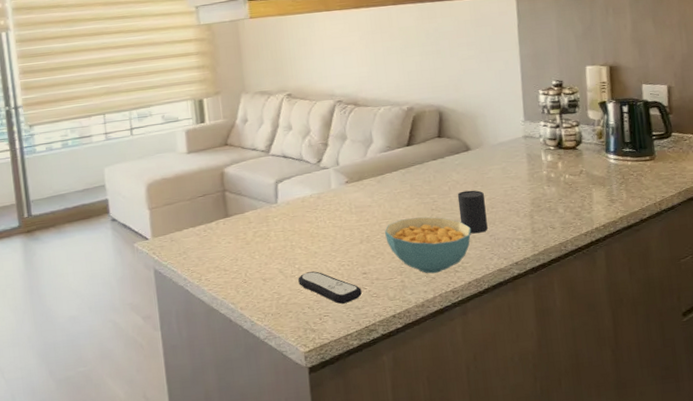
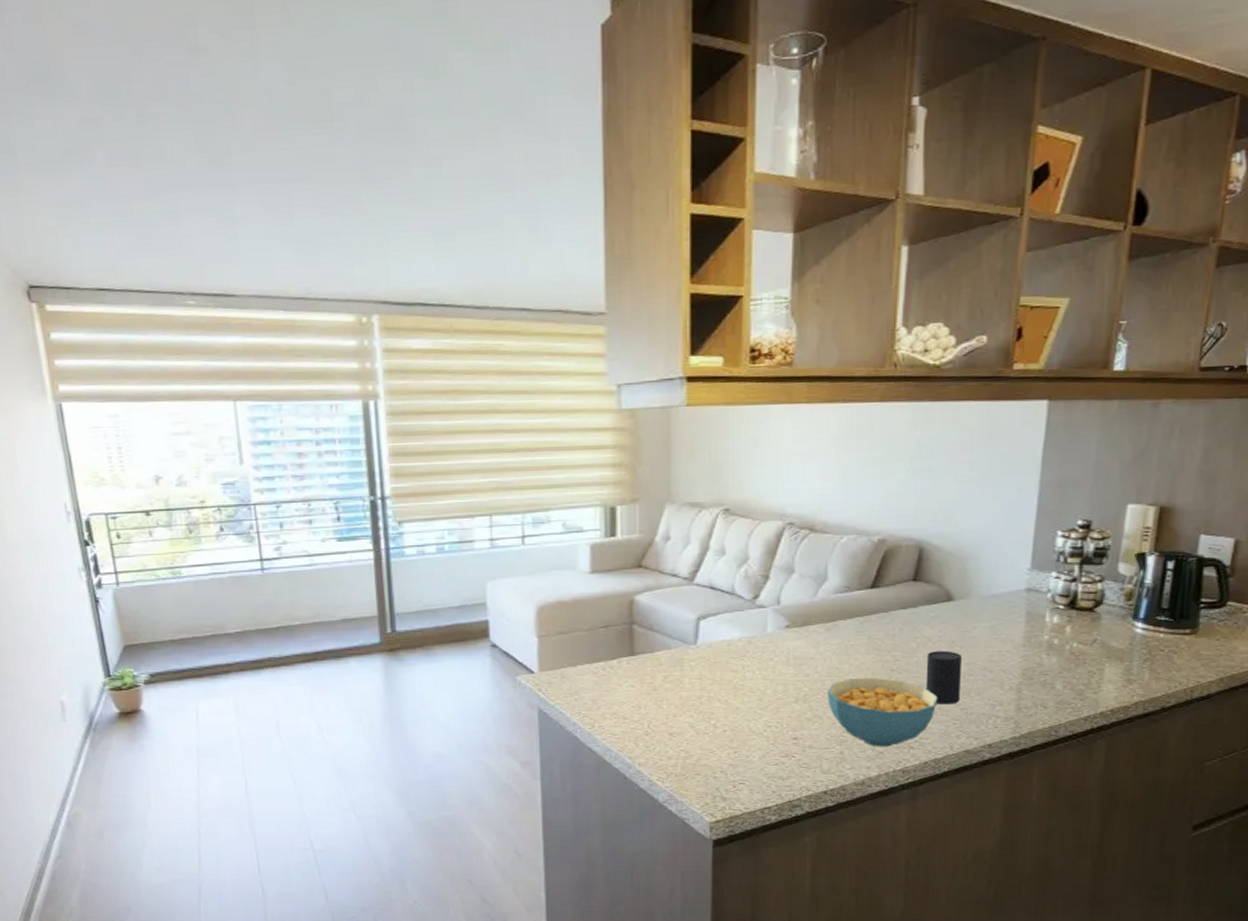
remote control: present [298,271,362,304] -> none [712,730,789,771]

